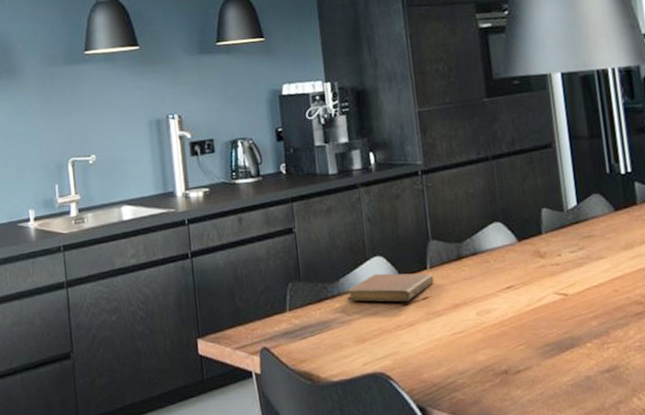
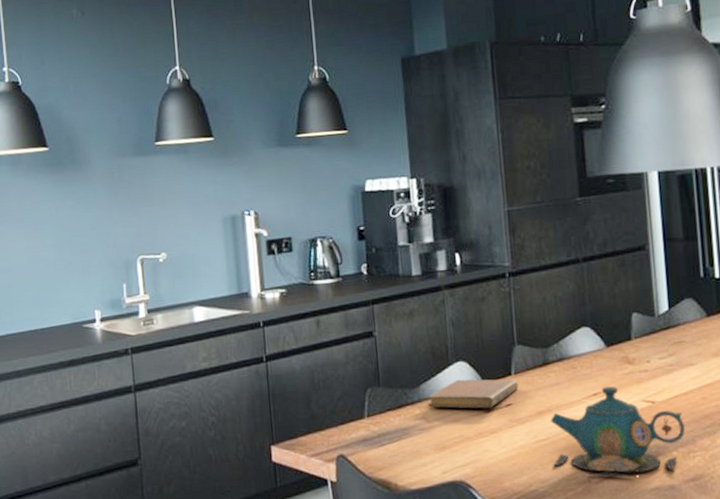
teapot: none [466,280,599,368] -> present [550,386,686,477]

